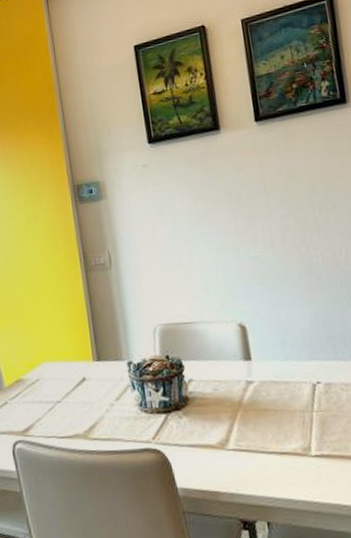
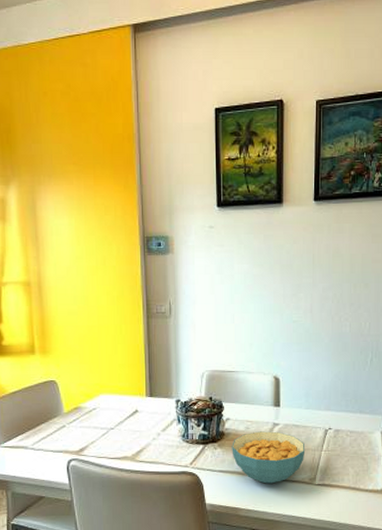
cereal bowl: none [199,391,292,459] -> present [232,431,305,484]

